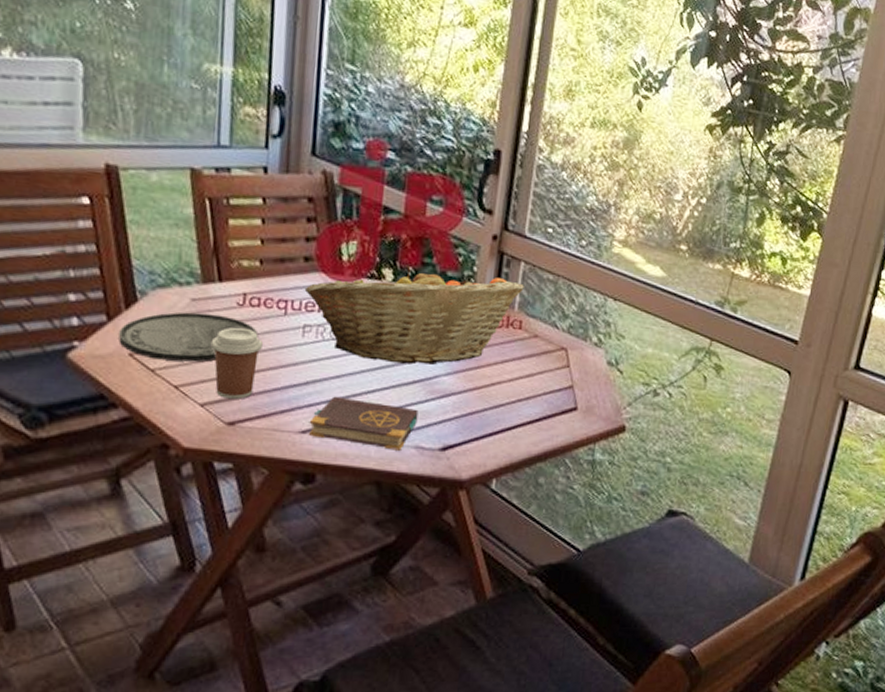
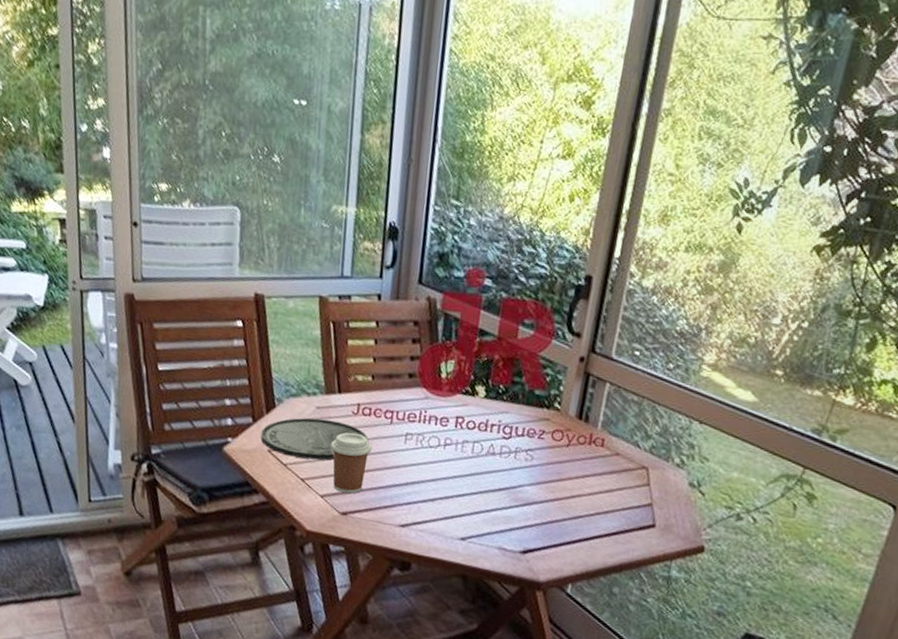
fruit basket: present [304,265,524,365] -> none [407,383,609,475]
book: present [308,396,419,451] -> none [406,497,503,550]

